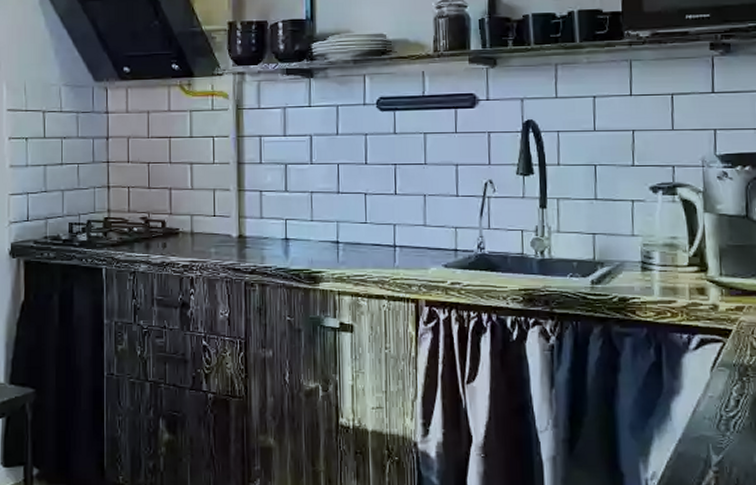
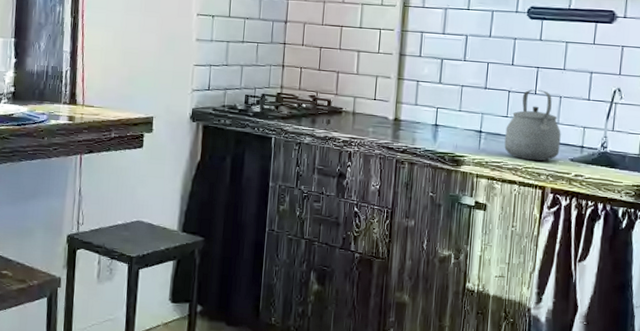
tea kettle: none [366,189,431,271] -> present [504,89,561,162]

